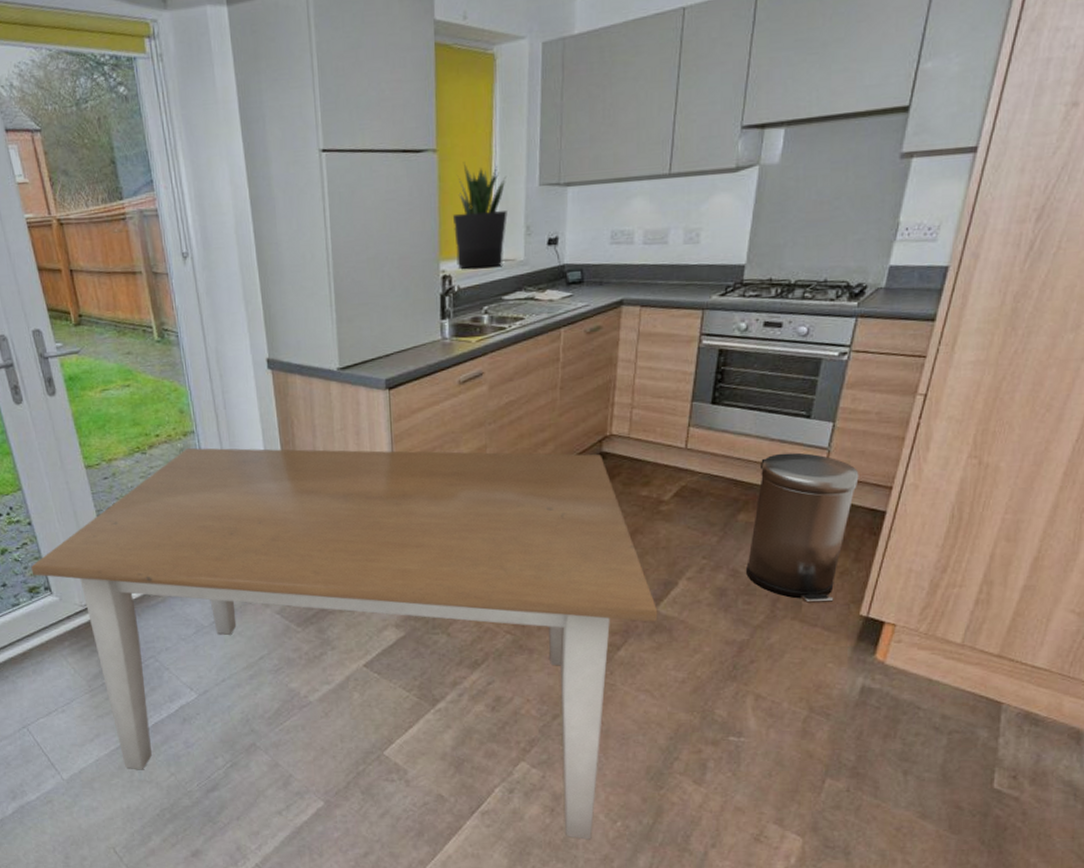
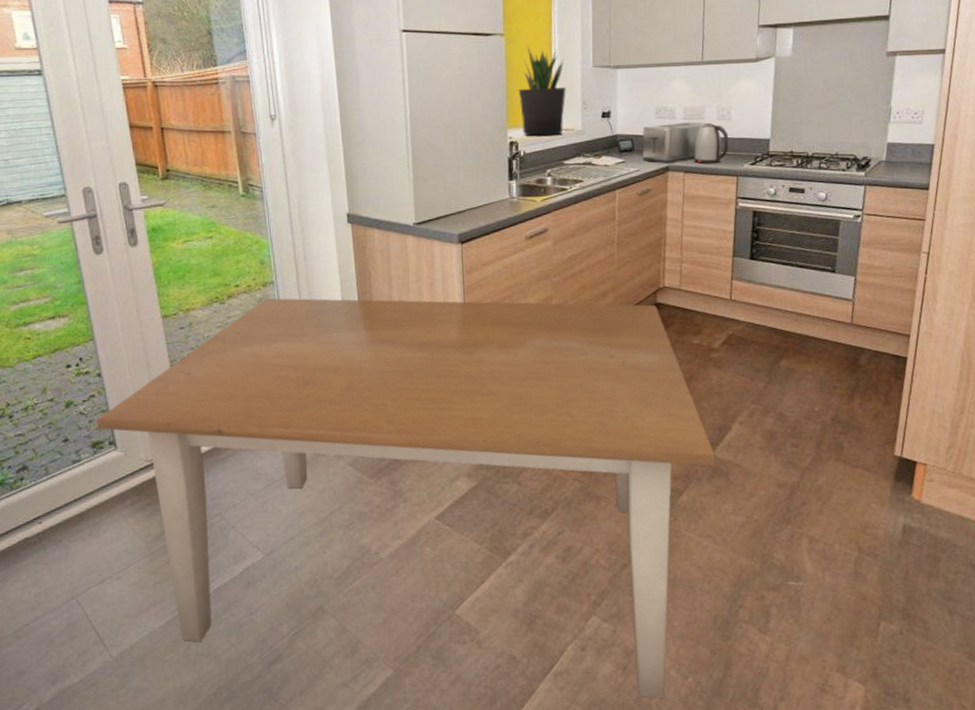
toaster: none [593,246,675,297] -> present [642,121,710,164]
kettle: none [653,248,696,296] -> present [694,123,729,164]
pedal bin: present [746,452,859,604] -> none [791,303,881,445]

